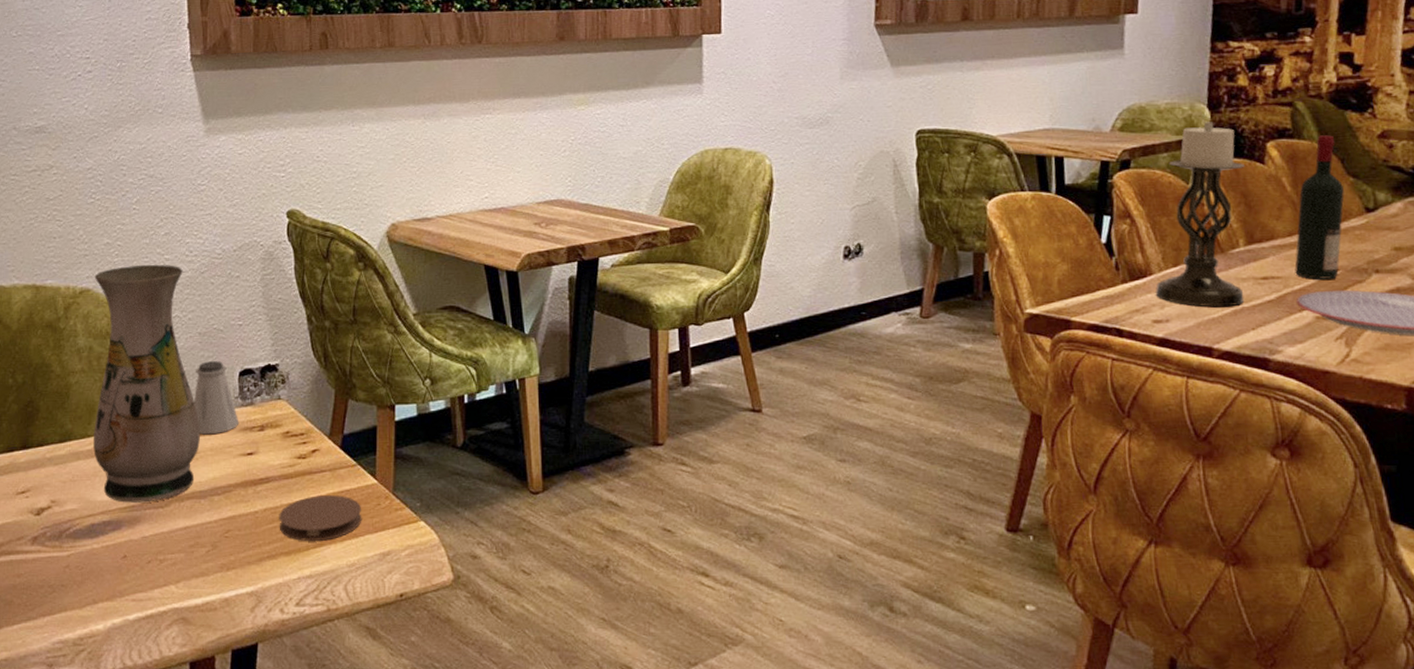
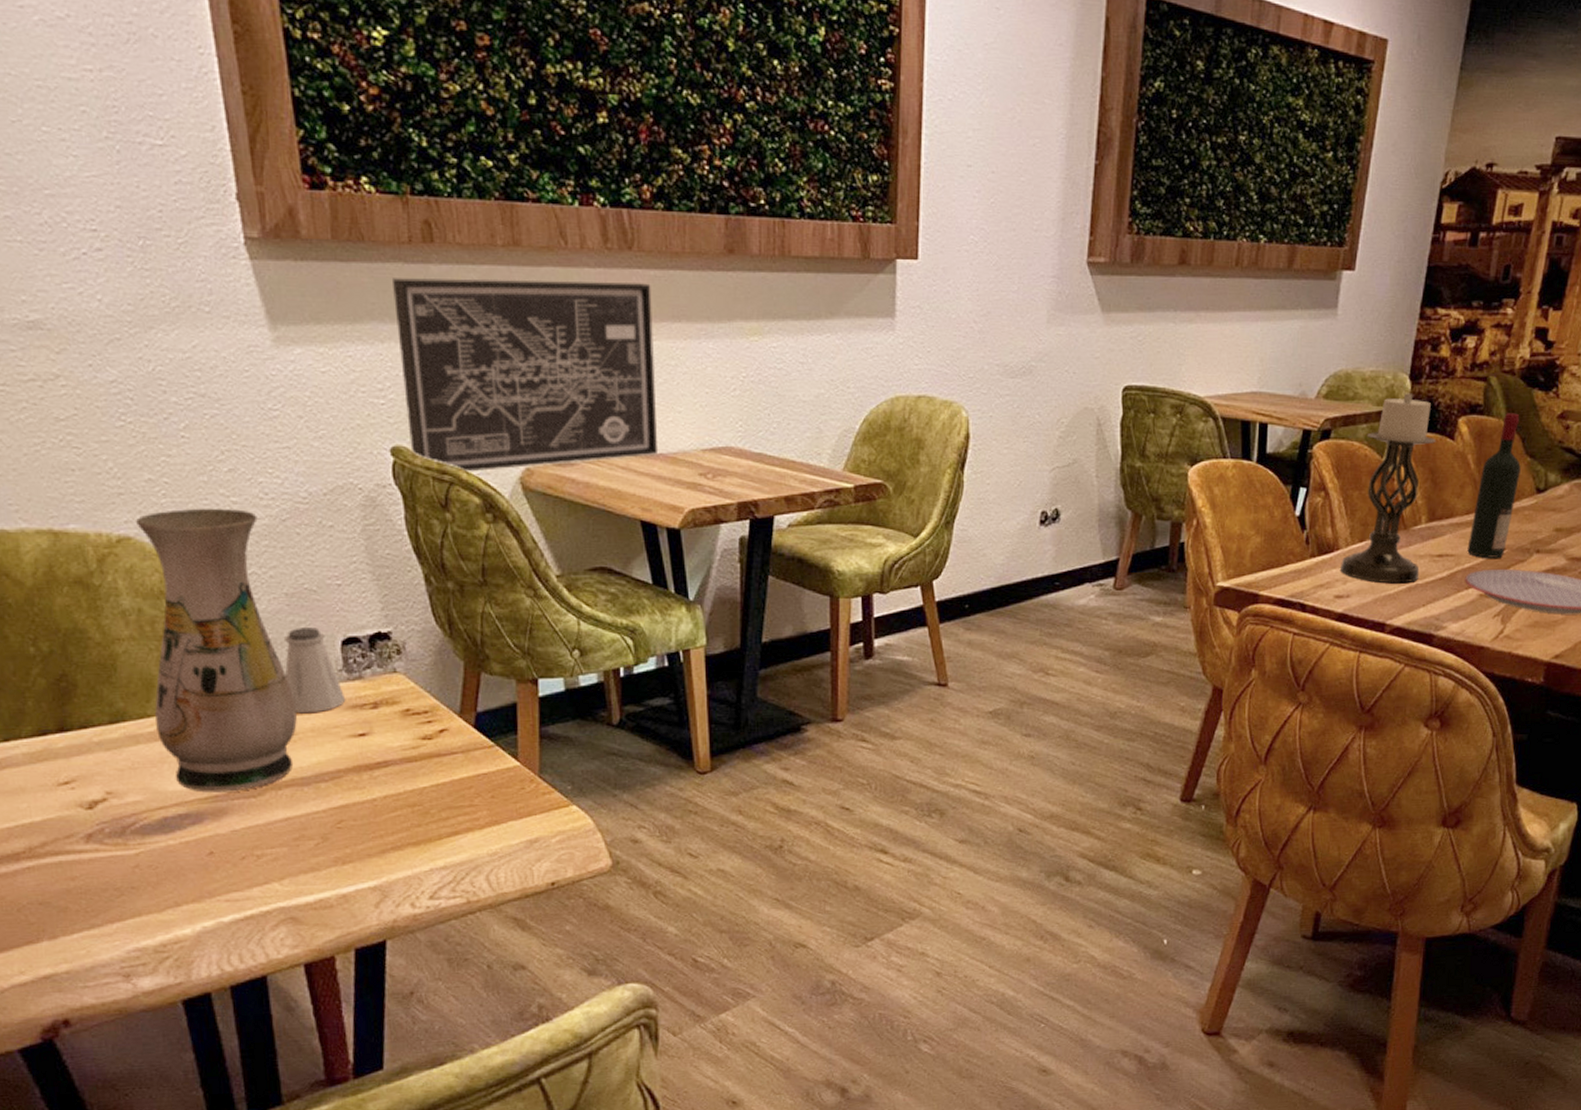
coaster: present [279,495,362,541] -> none [402,779,504,830]
wall art: none [296,69,499,229] -> present [393,278,657,472]

